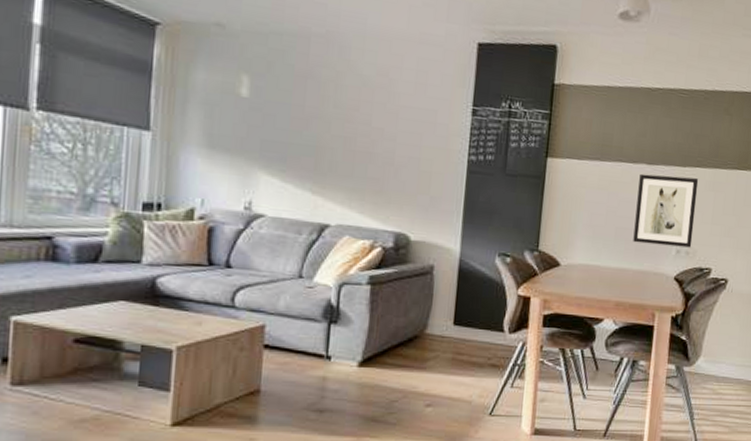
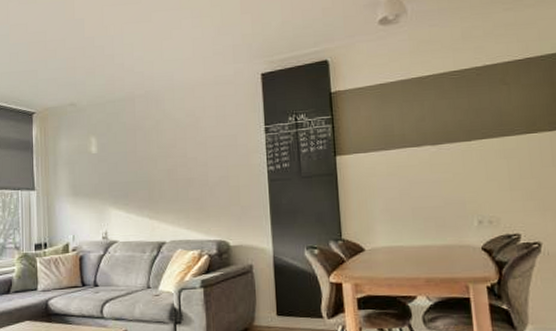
wall art: present [633,173,699,248] -> none [426,150,494,220]

